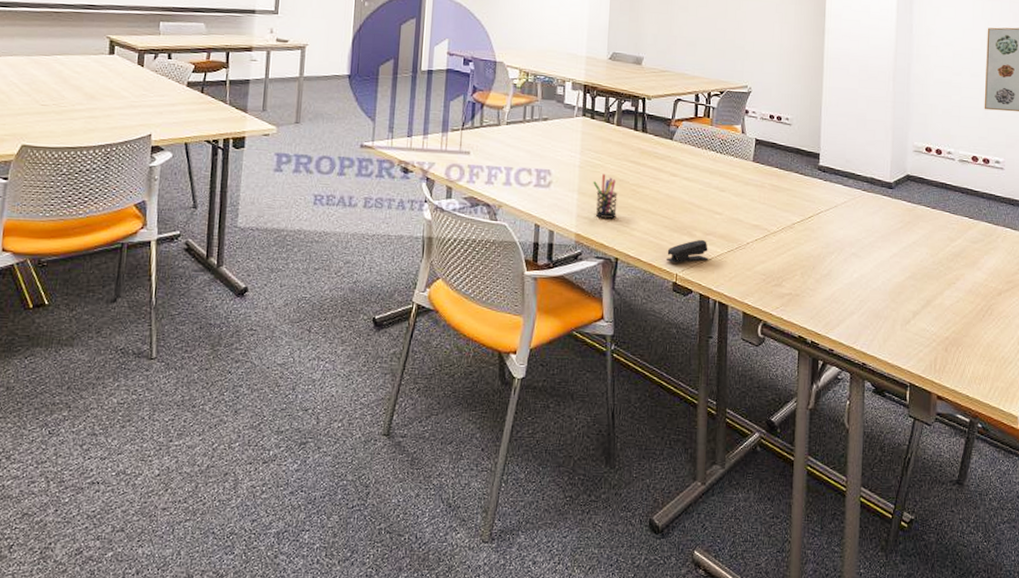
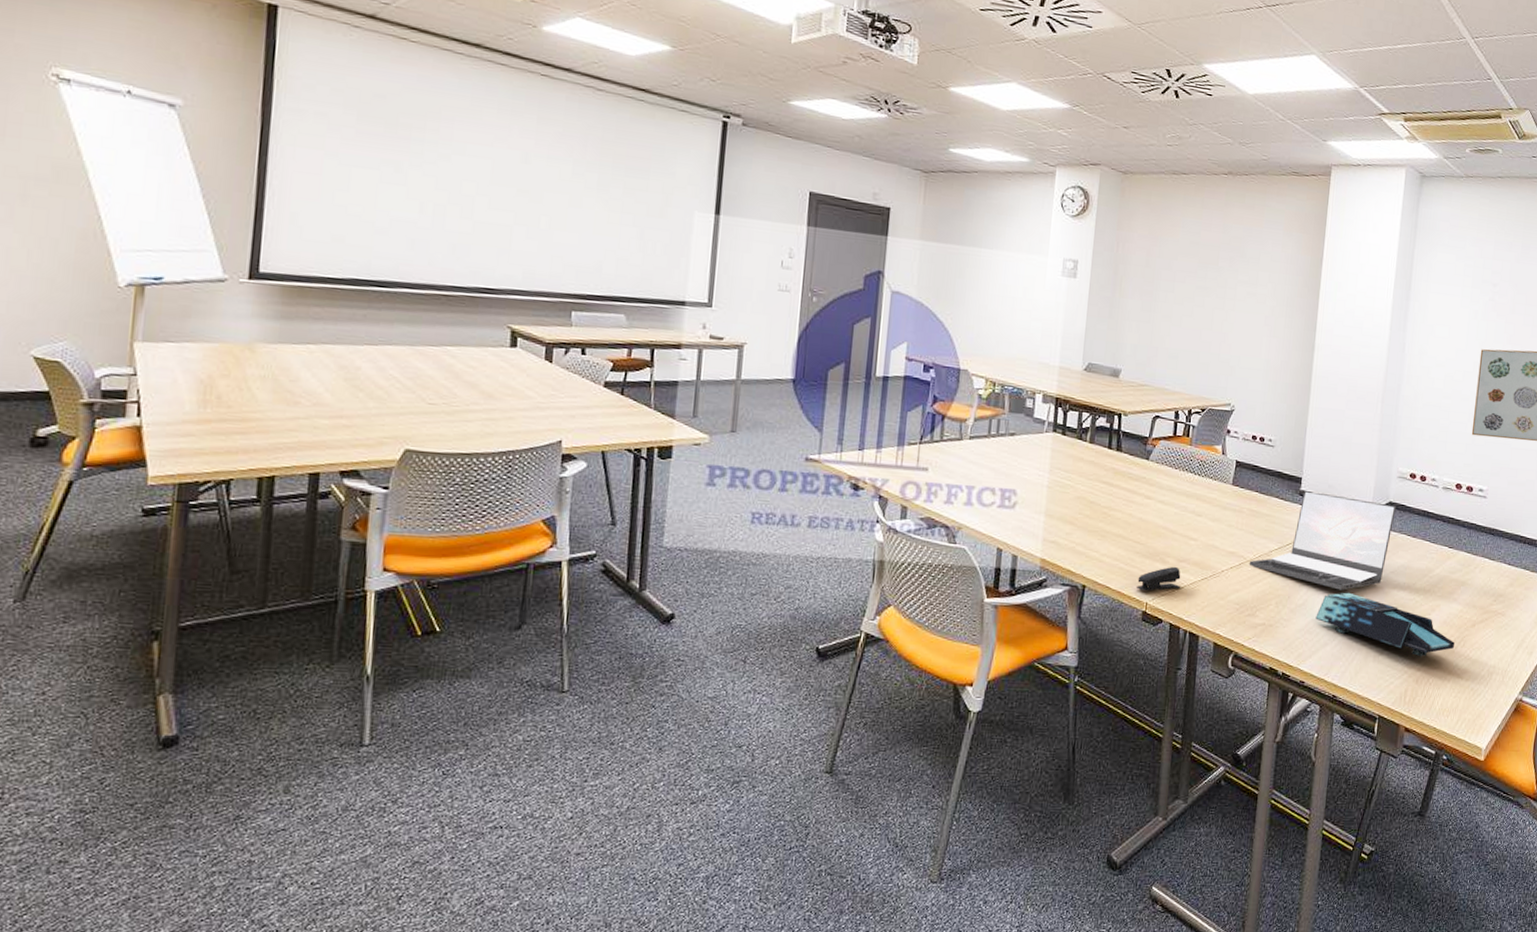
pen holder: present [593,174,618,219] -> none [1061,495,1088,543]
laptop: none [773,166,914,261] -> present [1249,491,1396,591]
book: none [841,262,981,326] -> present [1315,592,1455,657]

